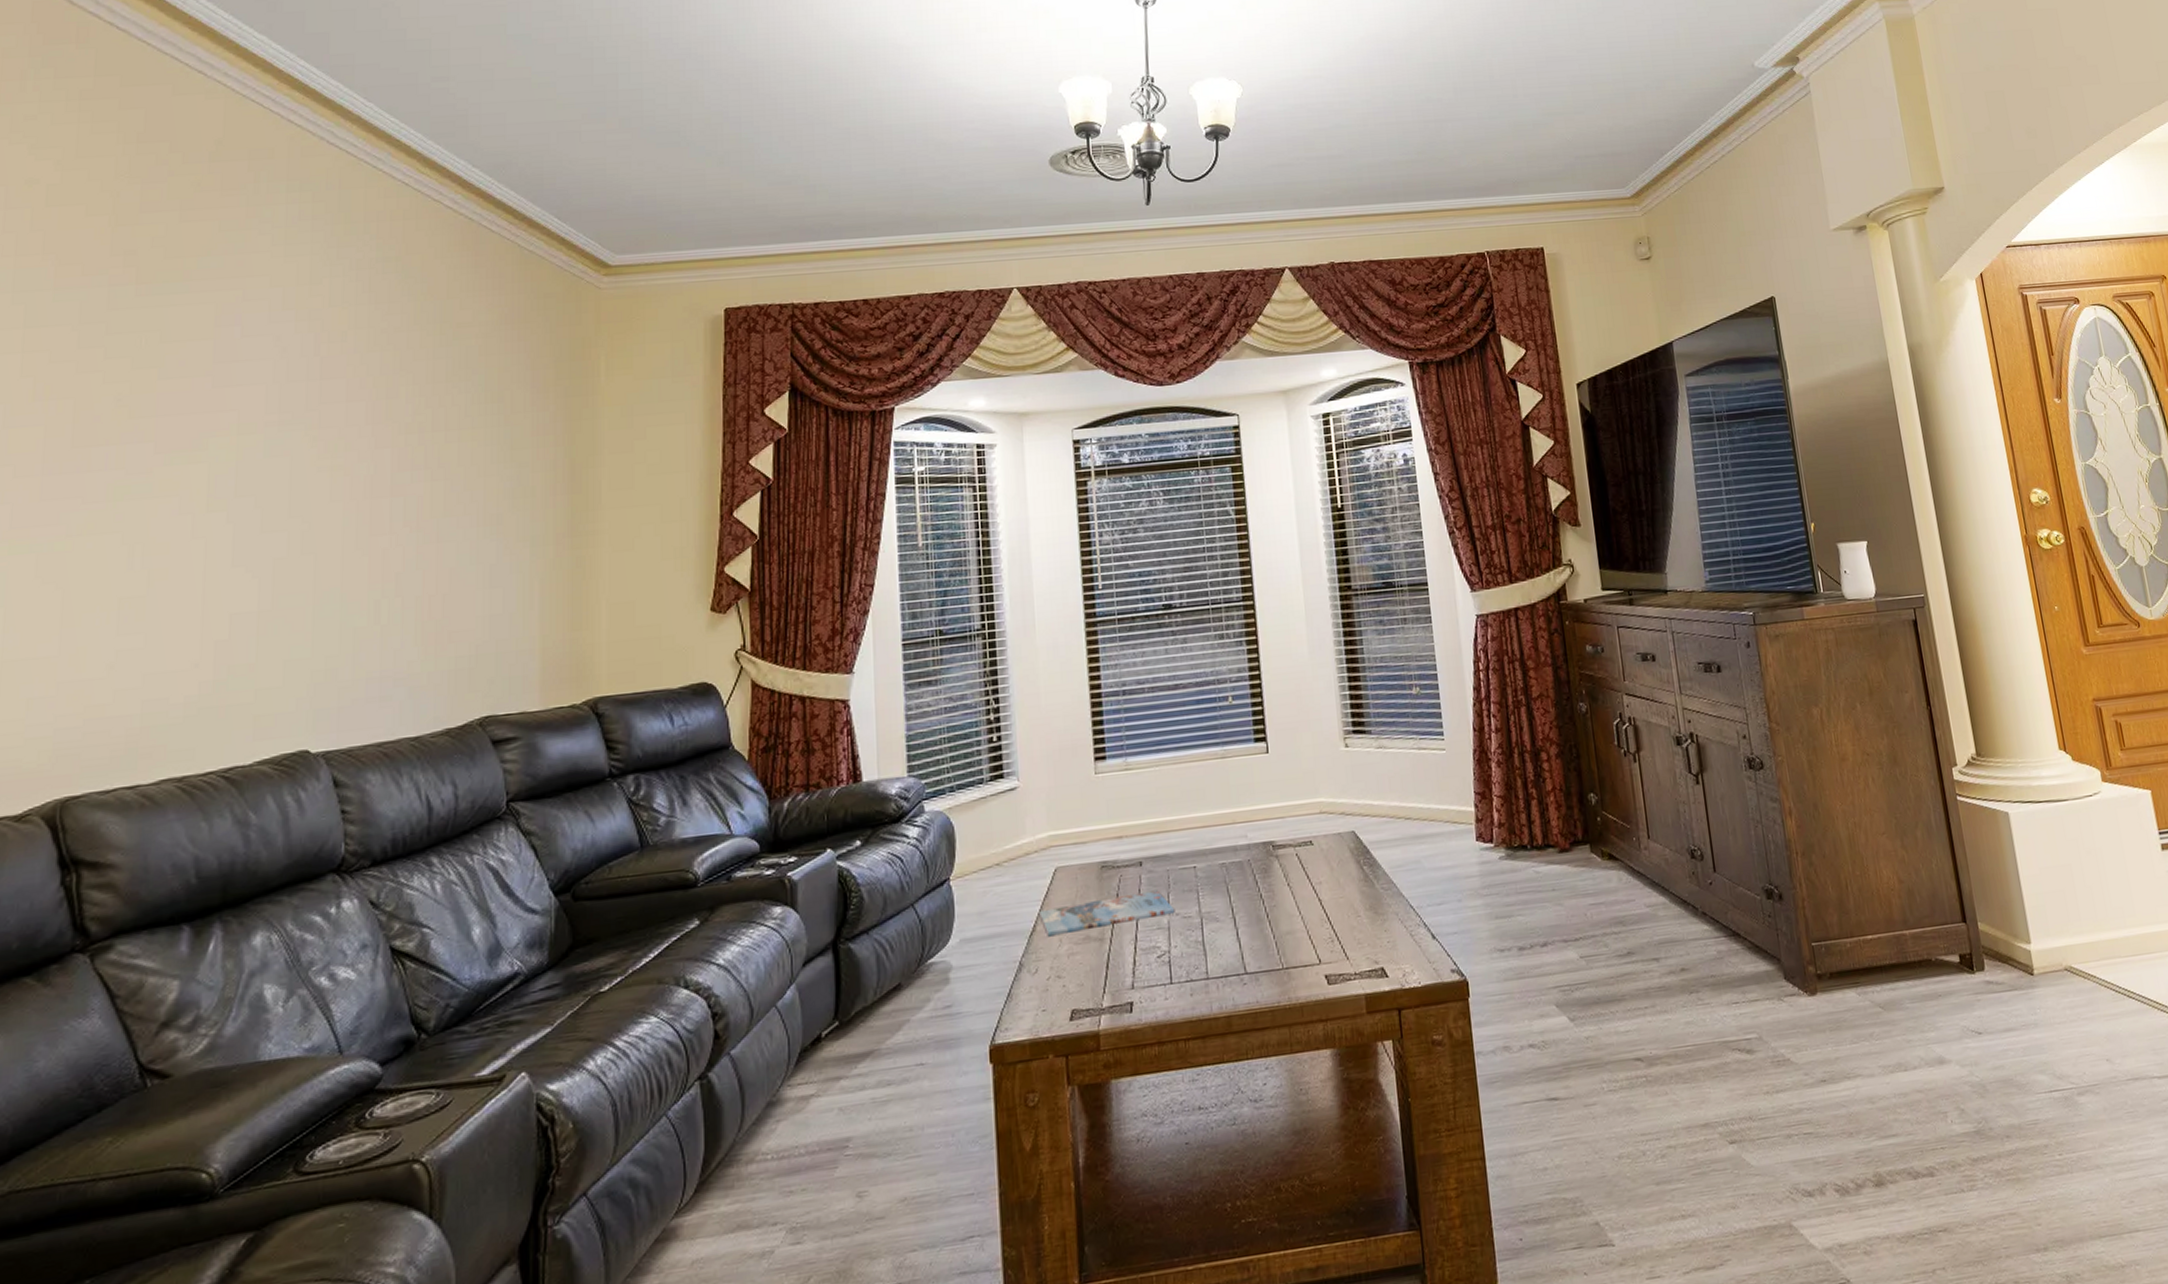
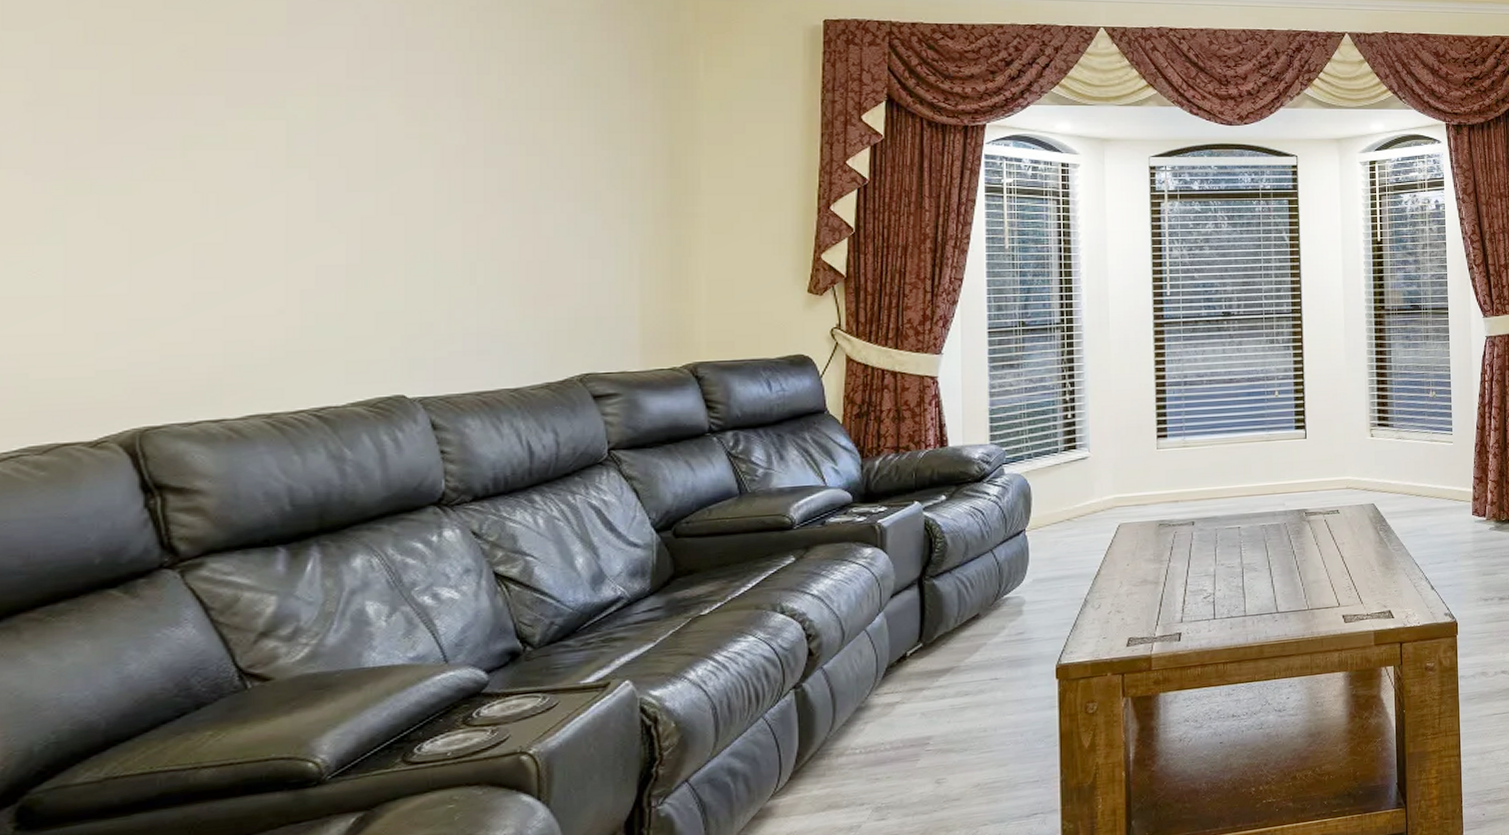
magazine: present [1039,890,1175,937] -> none [1103,545,1221,580]

